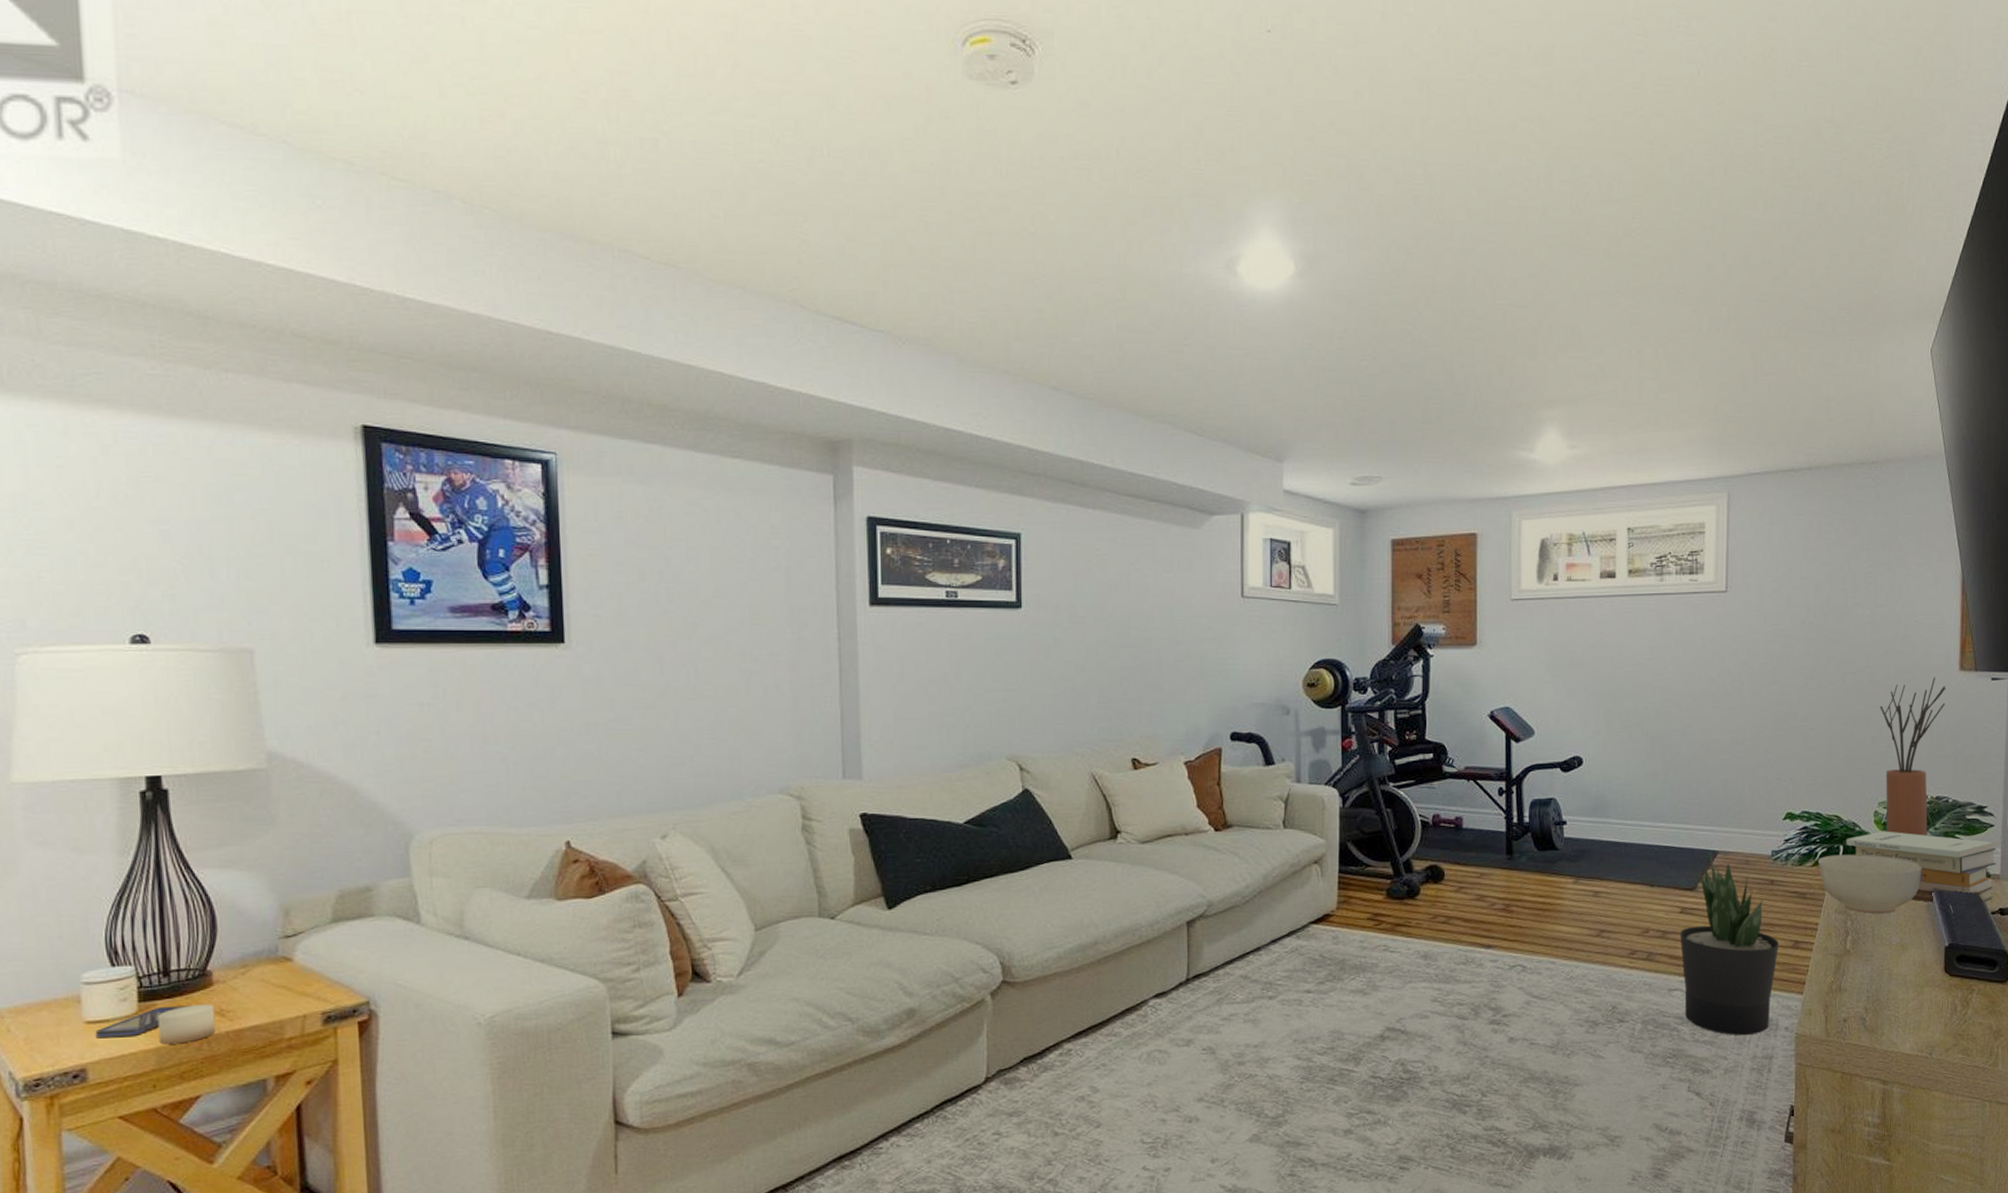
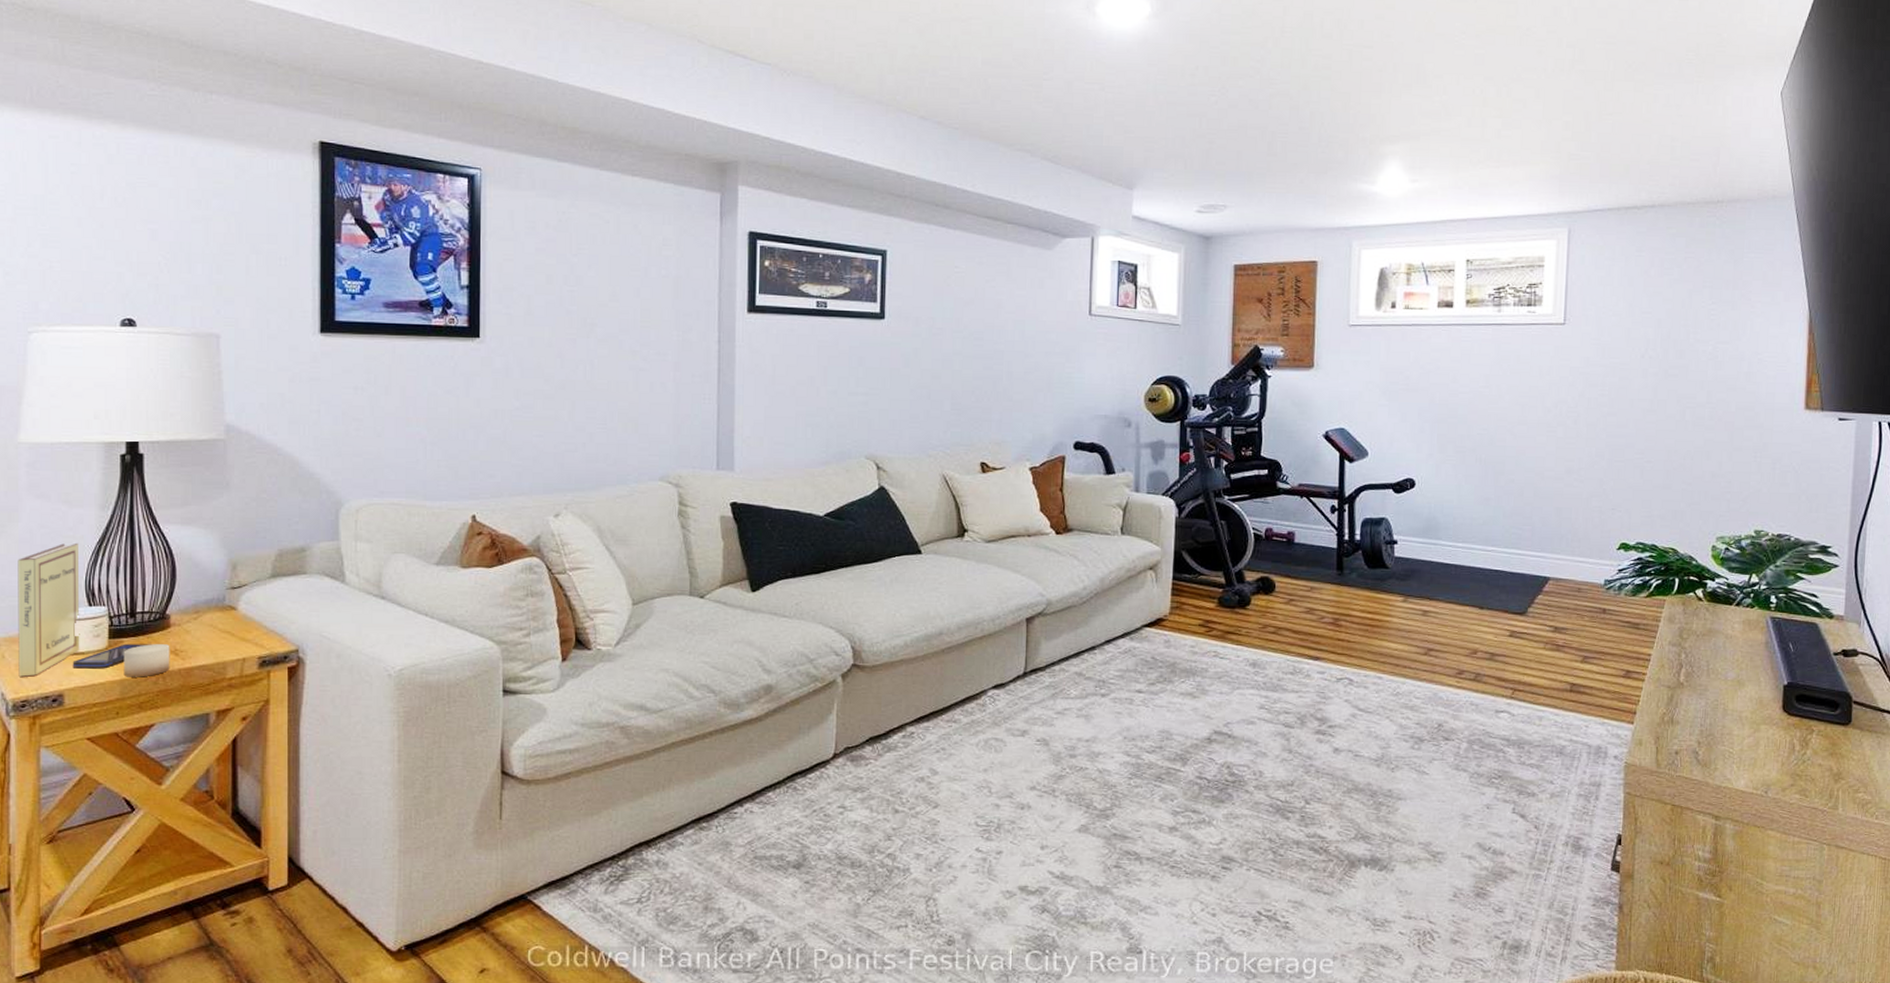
book: none [19,894,104,1052] -> present [17,542,80,677]
planter: present [1680,852,1780,1036] -> none [1508,578,1611,762]
bowl: present [1817,854,1923,913] -> none [1652,587,1762,647]
books: present [1846,831,1997,904] -> none [1682,566,1841,644]
vase: present [1879,677,1946,836] -> none [1720,415,1790,573]

